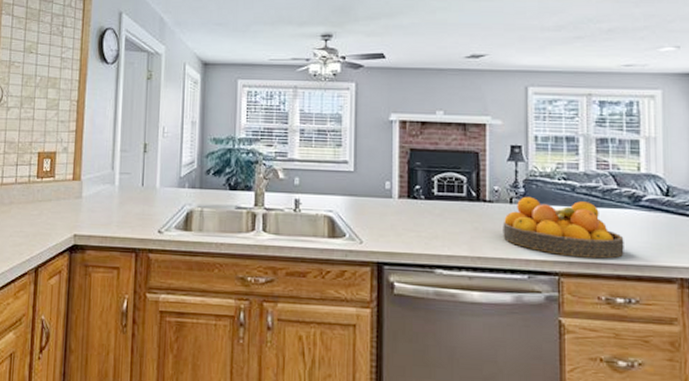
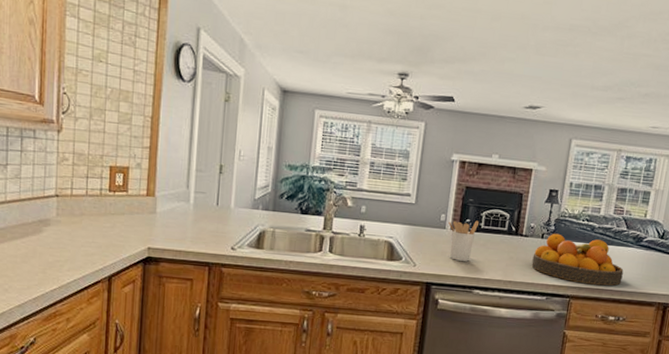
utensil holder: none [395,186,432,235] -> present [448,220,480,262]

